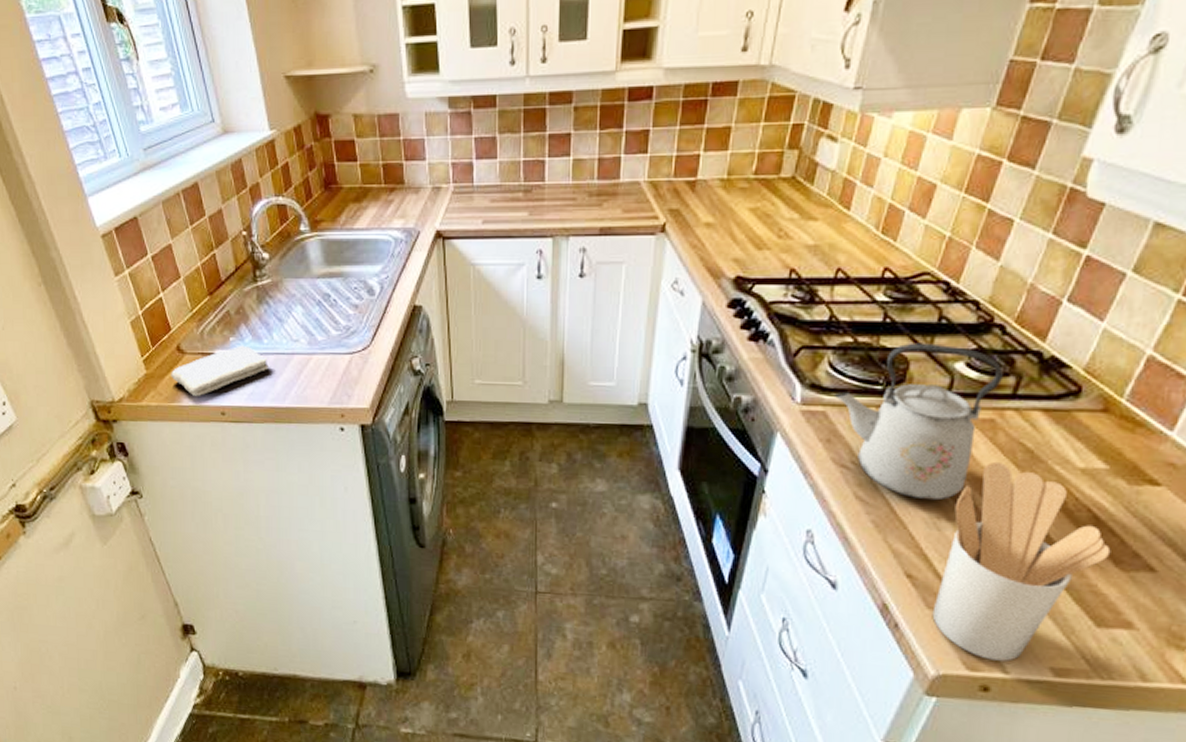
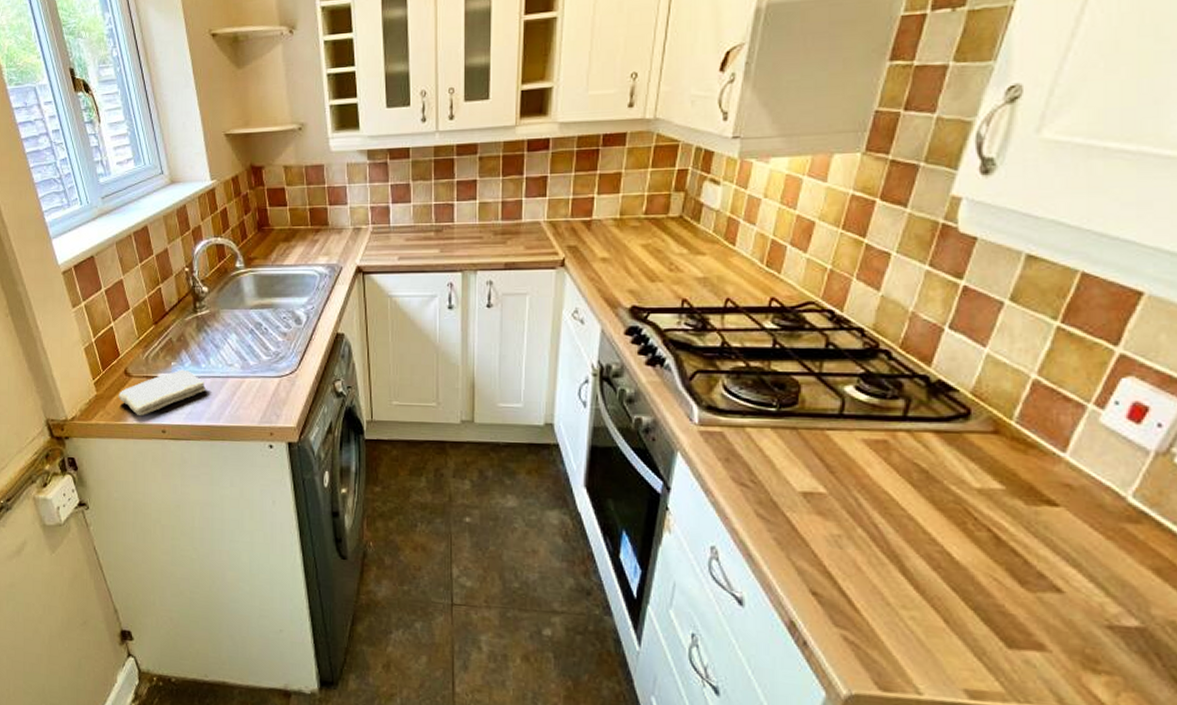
kettle: present [833,343,1003,501] -> none [730,367,892,519]
utensil holder: present [932,461,1111,661] -> none [840,481,1015,682]

